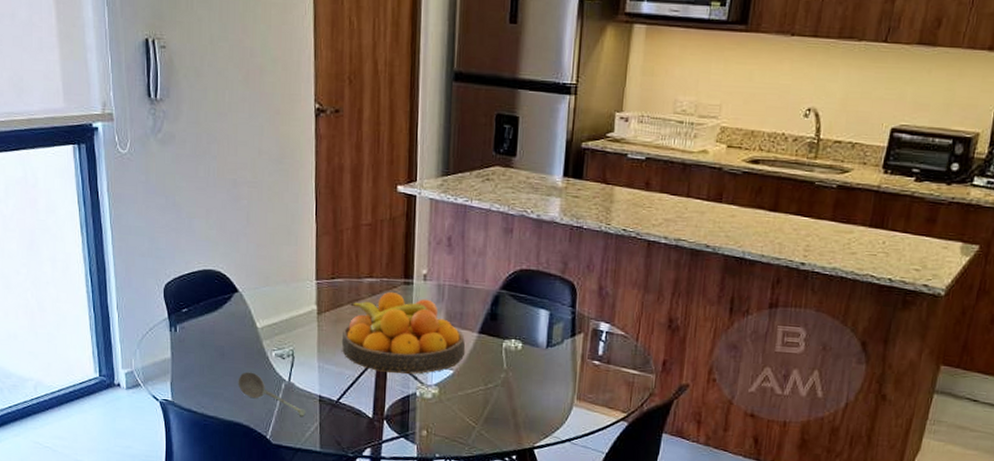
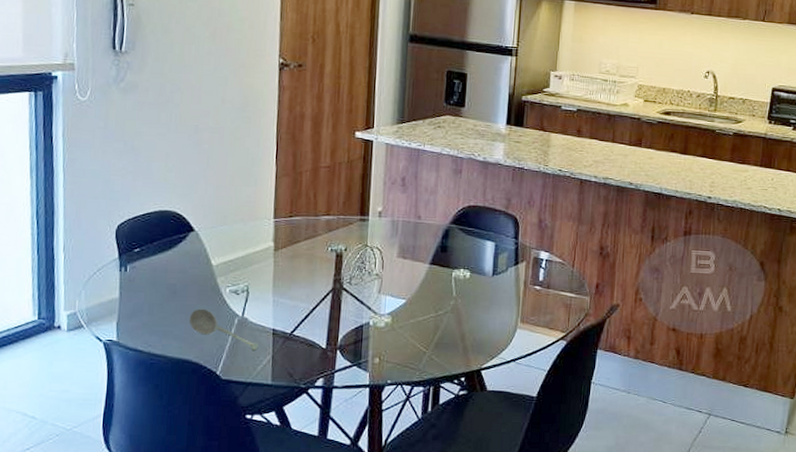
fruit bowl: present [341,291,465,374] -> none [297,228,417,305]

